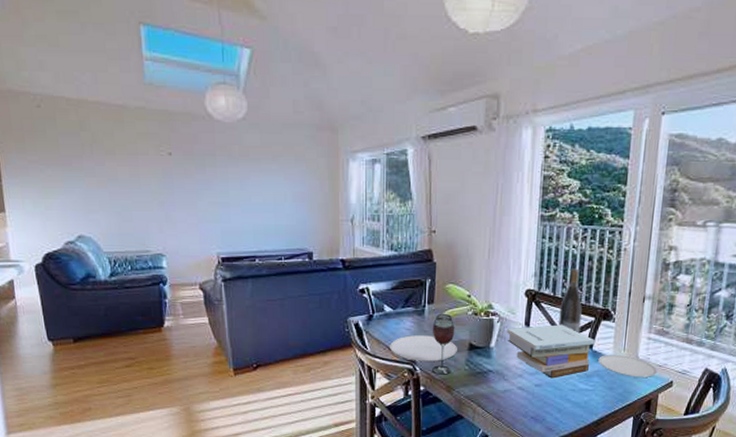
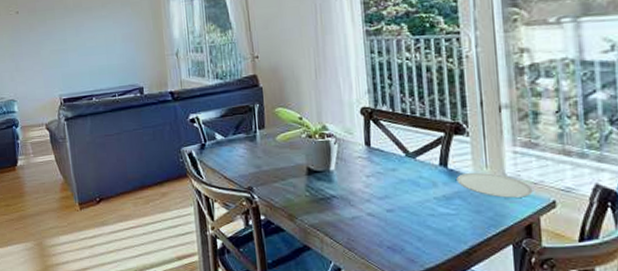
plate: present [390,335,457,361] -> none [225,161,295,189]
wineglass: present [432,314,455,375] -> none [265,138,291,203]
books: present [507,324,596,379] -> none [346,142,451,203]
wine bottle: present [558,268,582,334] -> none [401,81,430,151]

